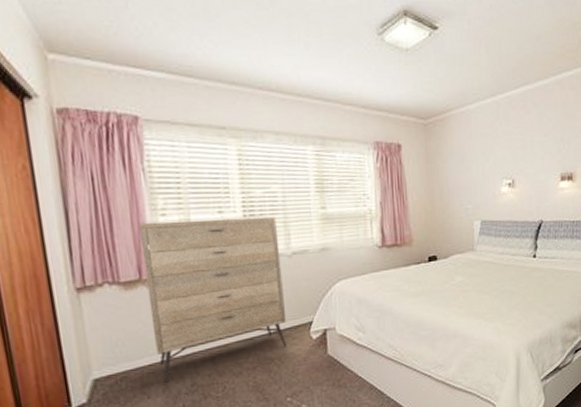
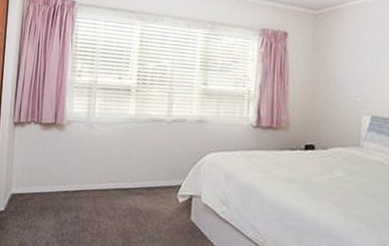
dresser: present [138,216,287,383] -> none [56,80,163,210]

